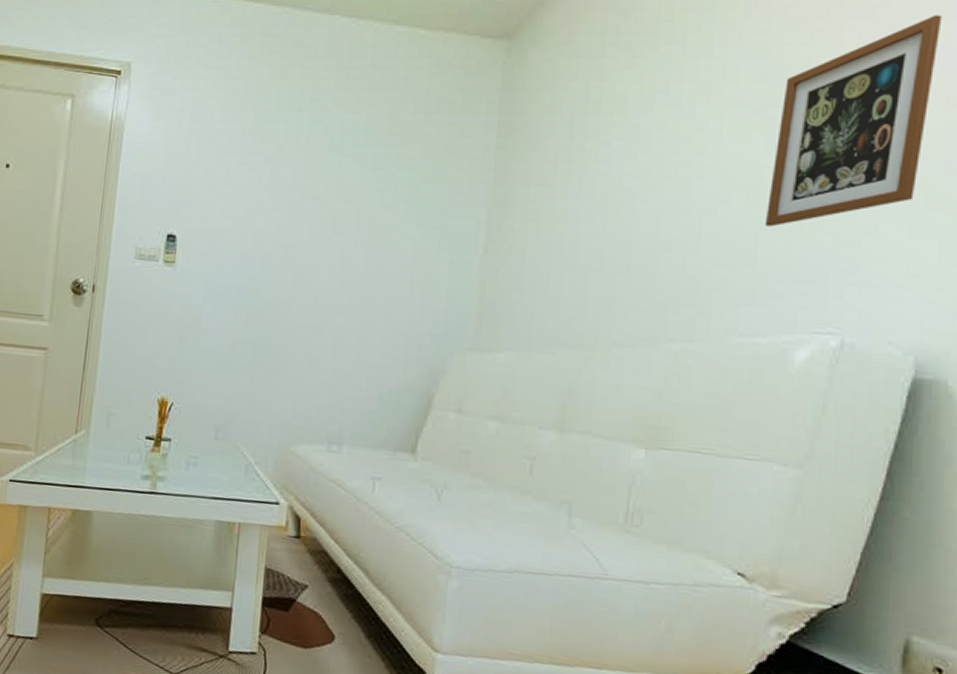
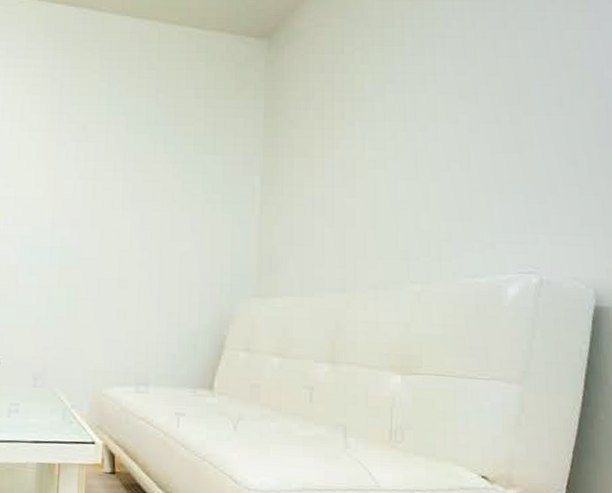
picture frame: present [764,14,943,227] -> none [475,27,585,189]

